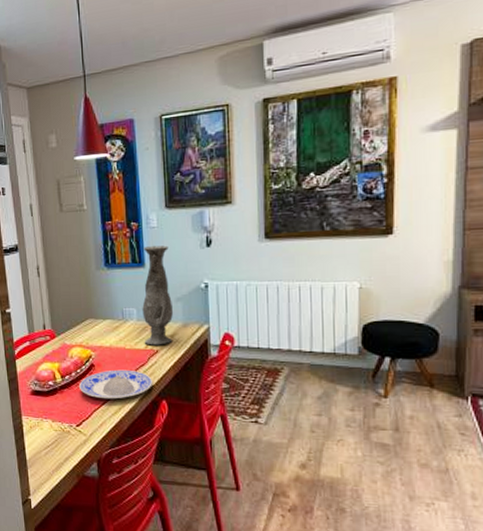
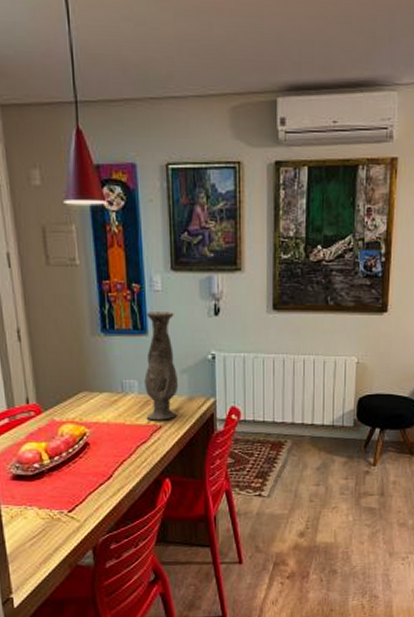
plate: present [79,369,152,399] -> none [71,447,155,481]

